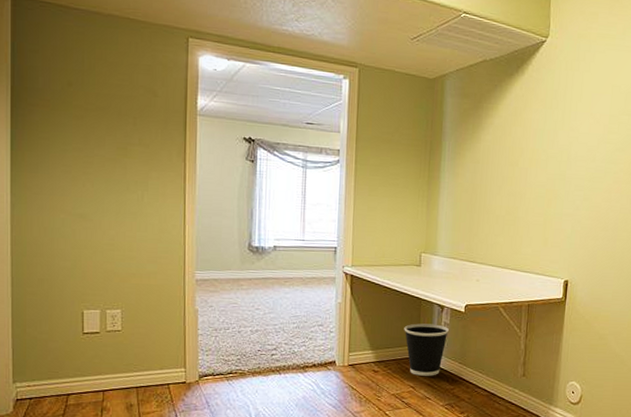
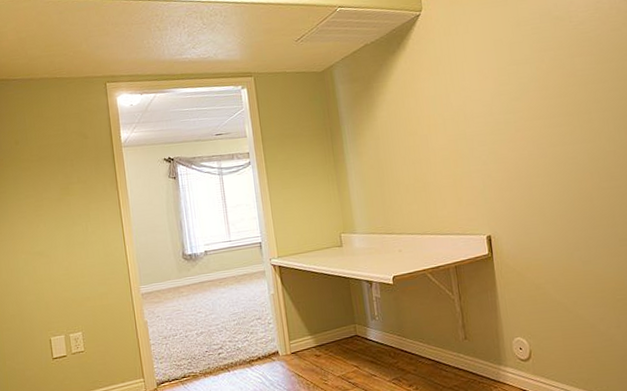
wastebasket: present [404,323,449,376] -> none [337,300,382,354]

